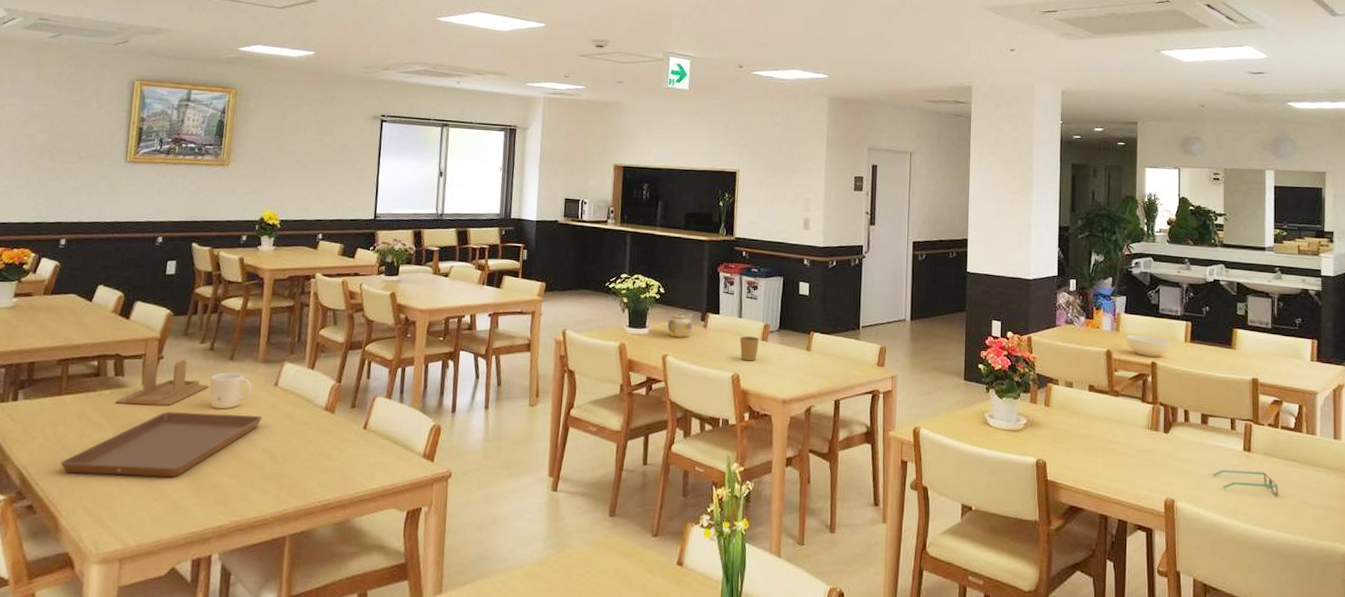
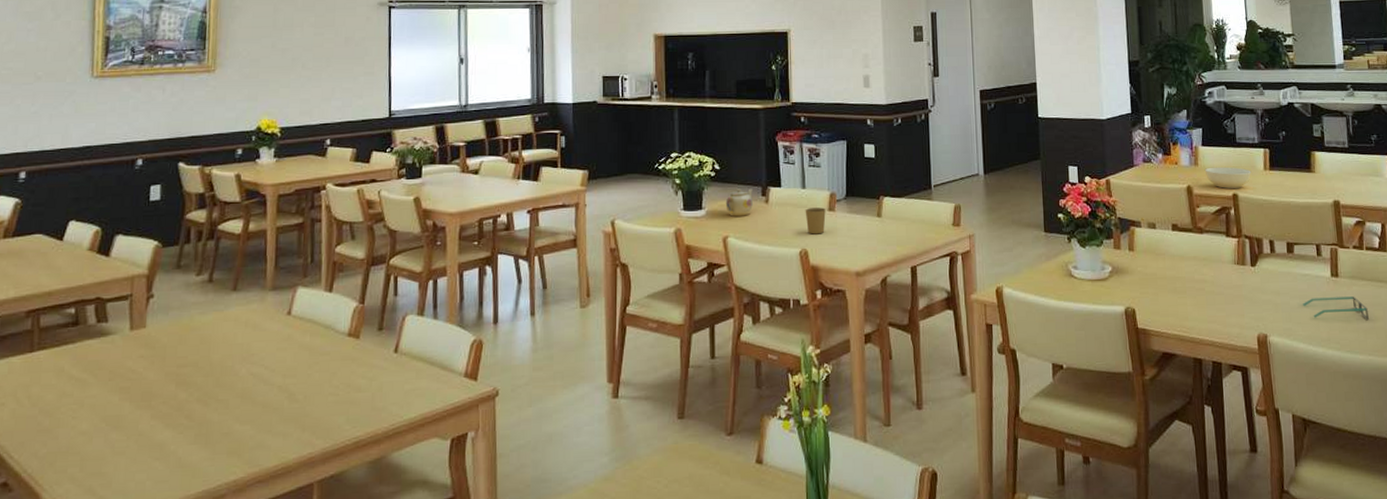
tray: present [60,411,263,478] -> none [38,350,276,440]
napkin holder: present [115,358,208,406] -> none [99,296,209,354]
mug: present [209,372,252,409] -> none [211,303,262,348]

